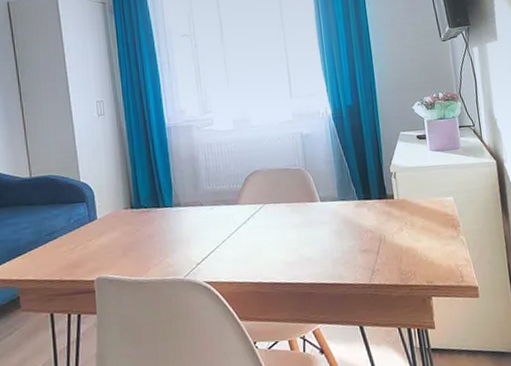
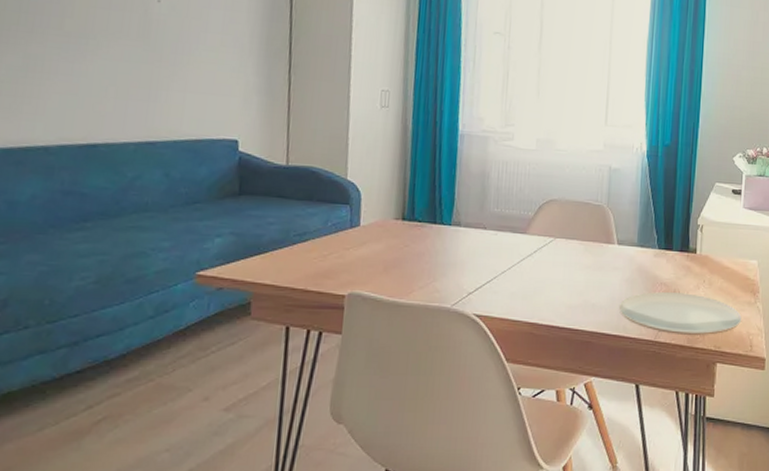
plate: none [332,236,449,276] -> present [619,292,742,335]

